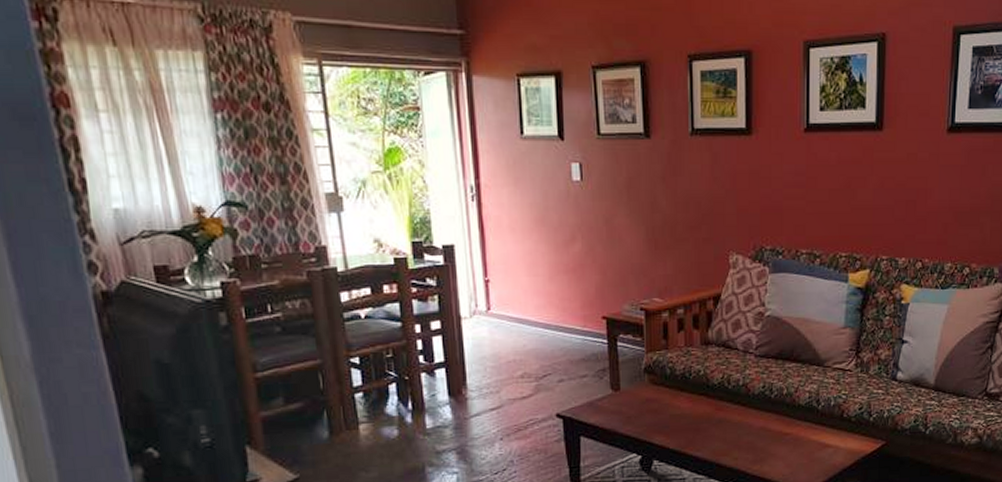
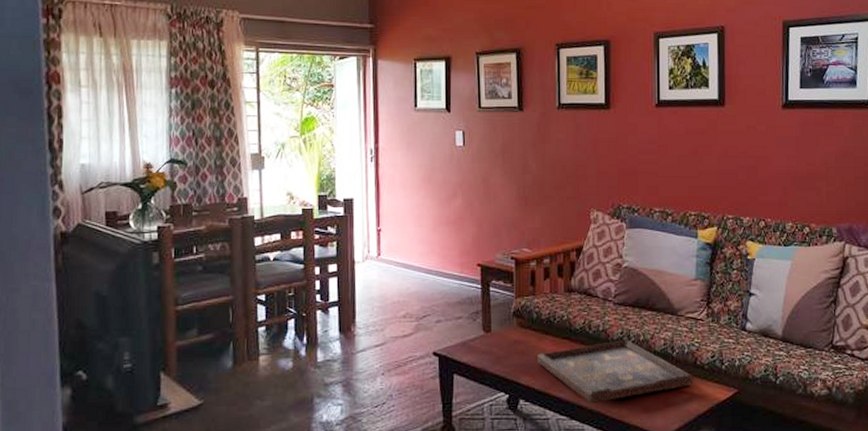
decorative tray: none [672,394,841,462] -> present [538,340,695,404]

